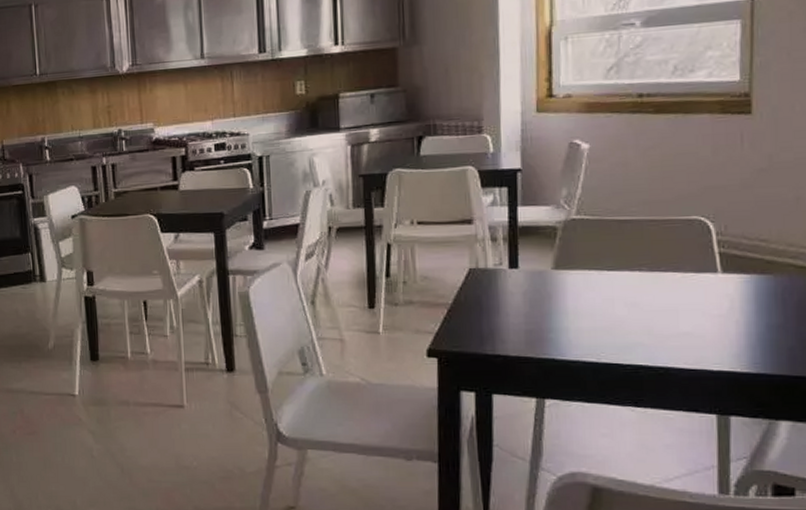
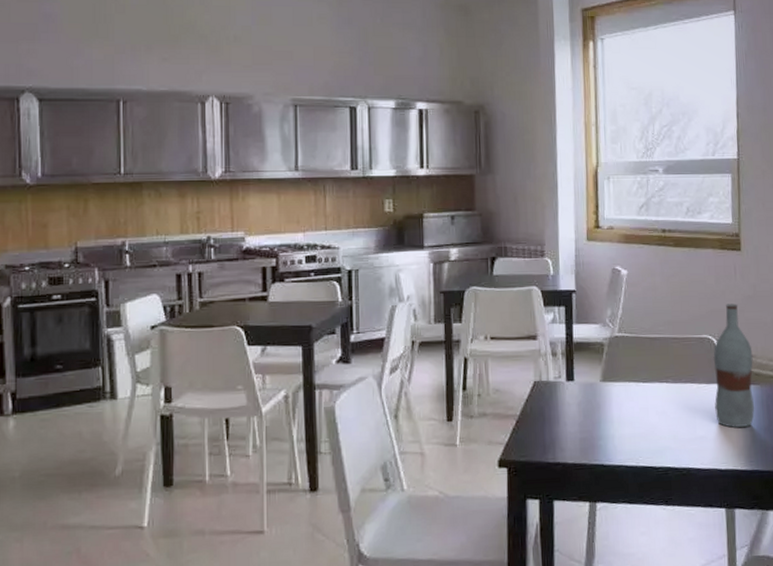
bottle: none [706,178,765,324] -> present [713,303,755,428]

